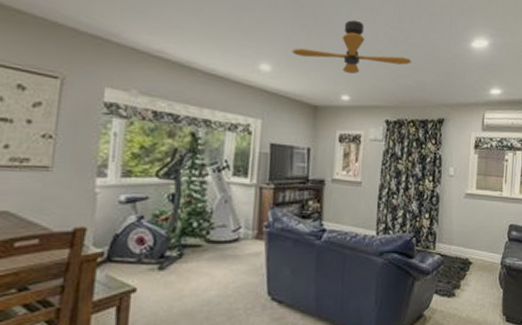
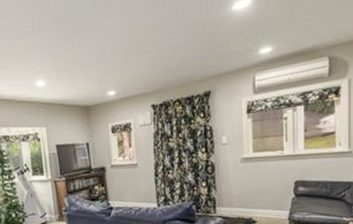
ceiling fan: present [292,19,412,74] -> none [59,19,170,71]

